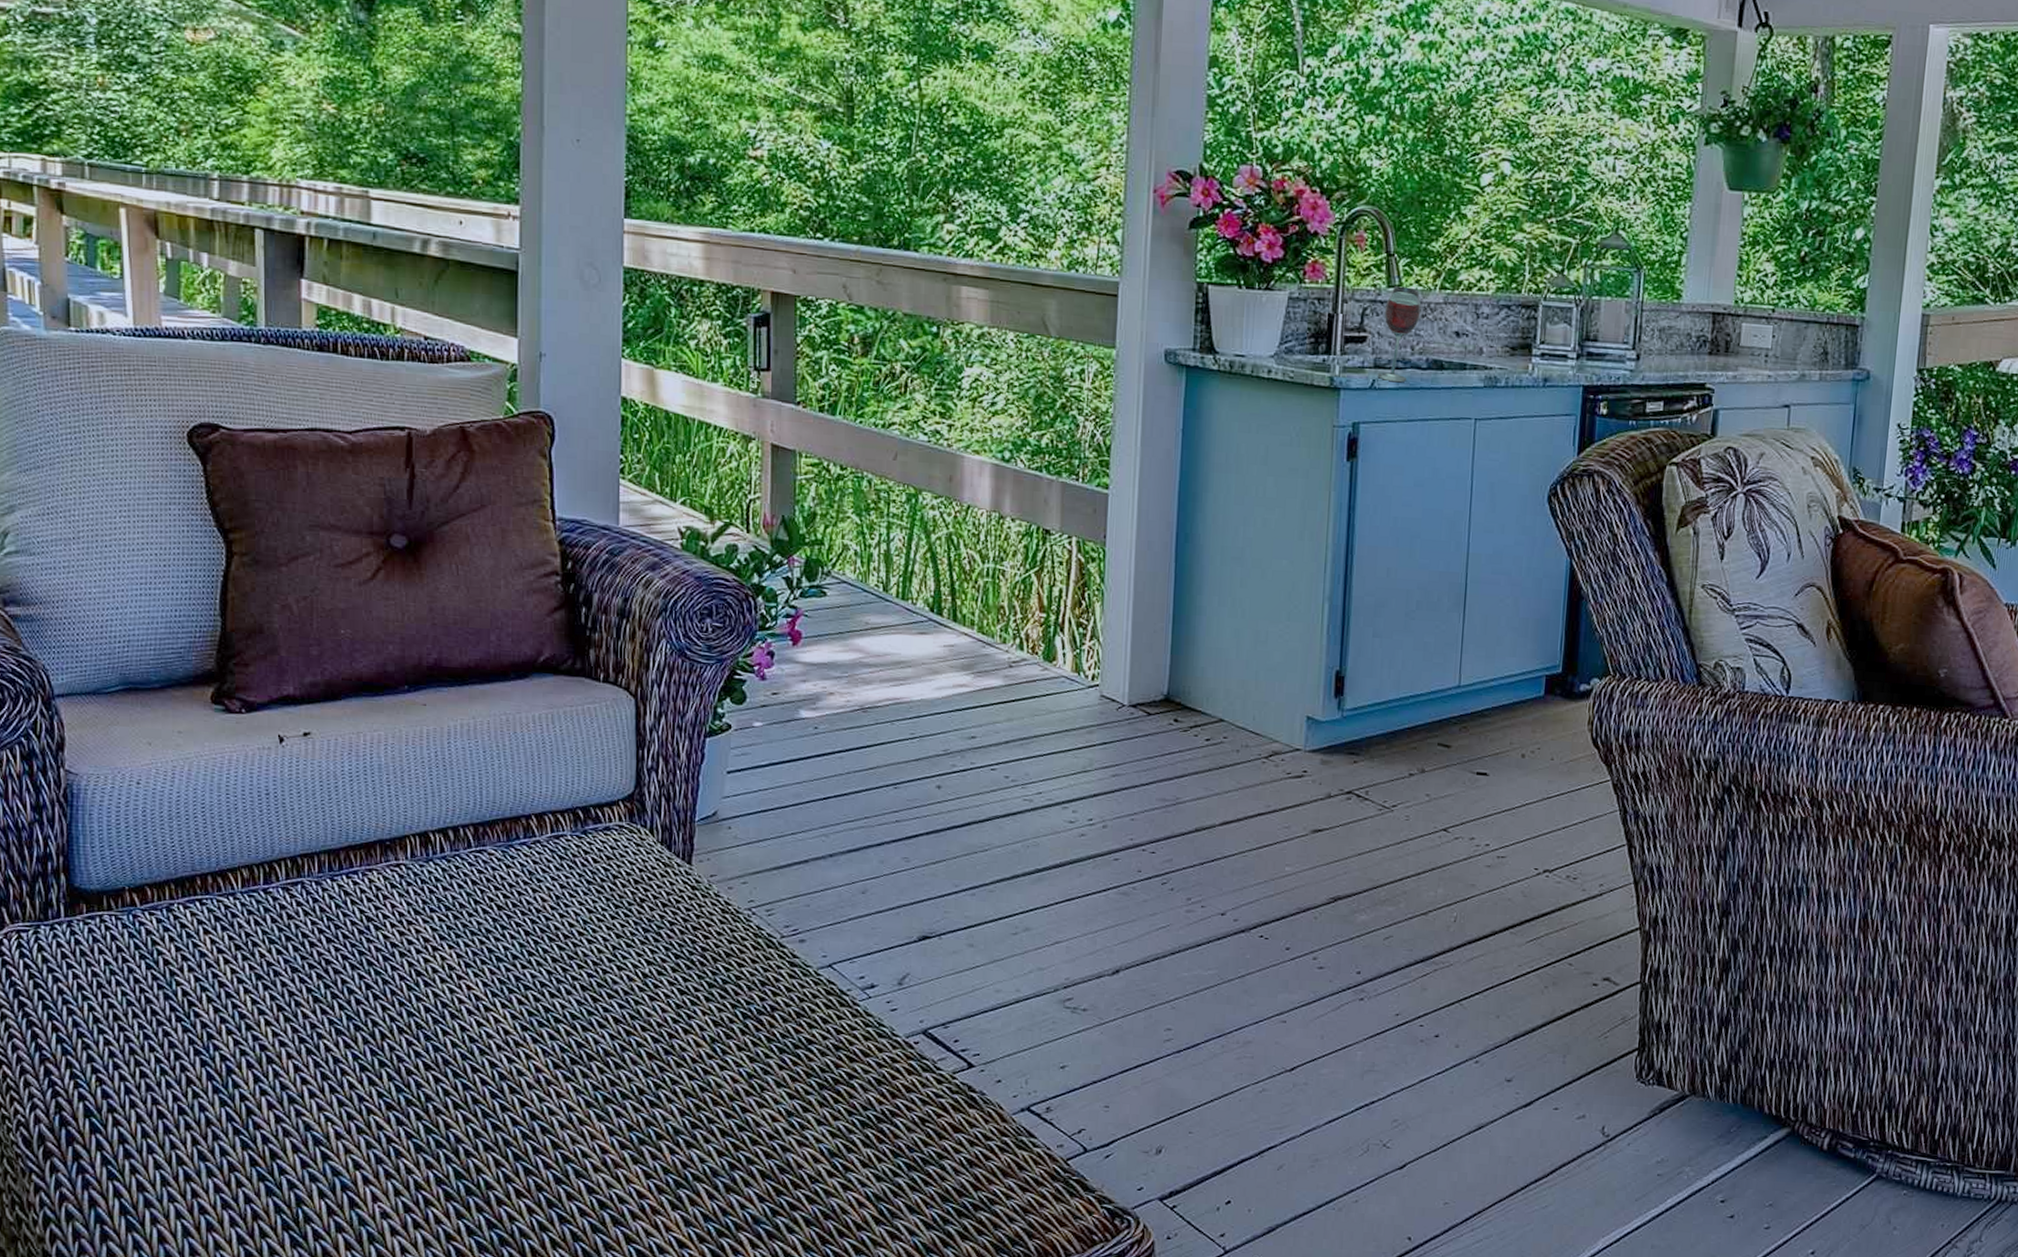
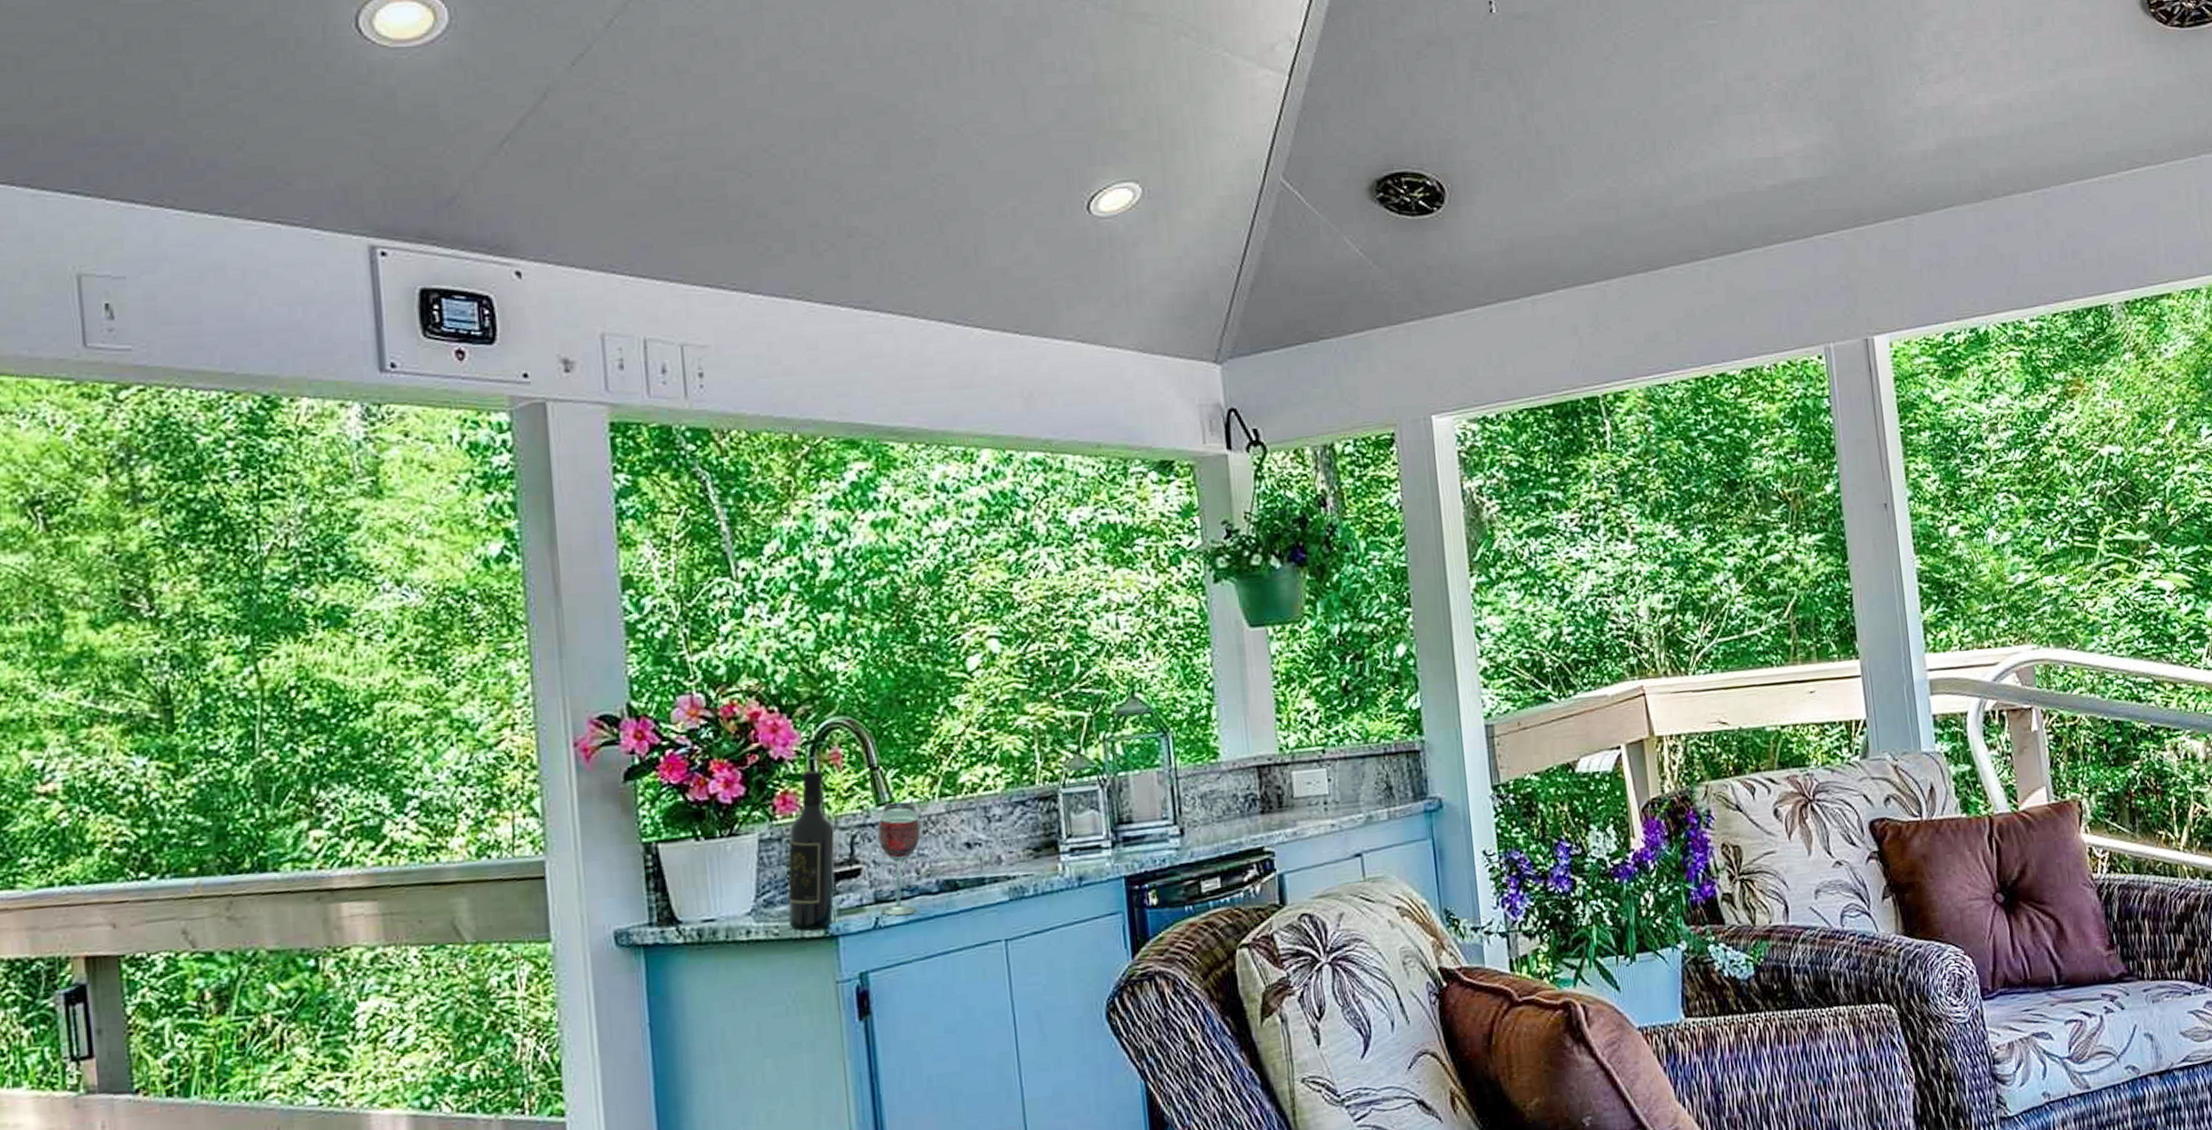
wine bottle: none [1302,247,1350,381] -> present [788,770,835,931]

